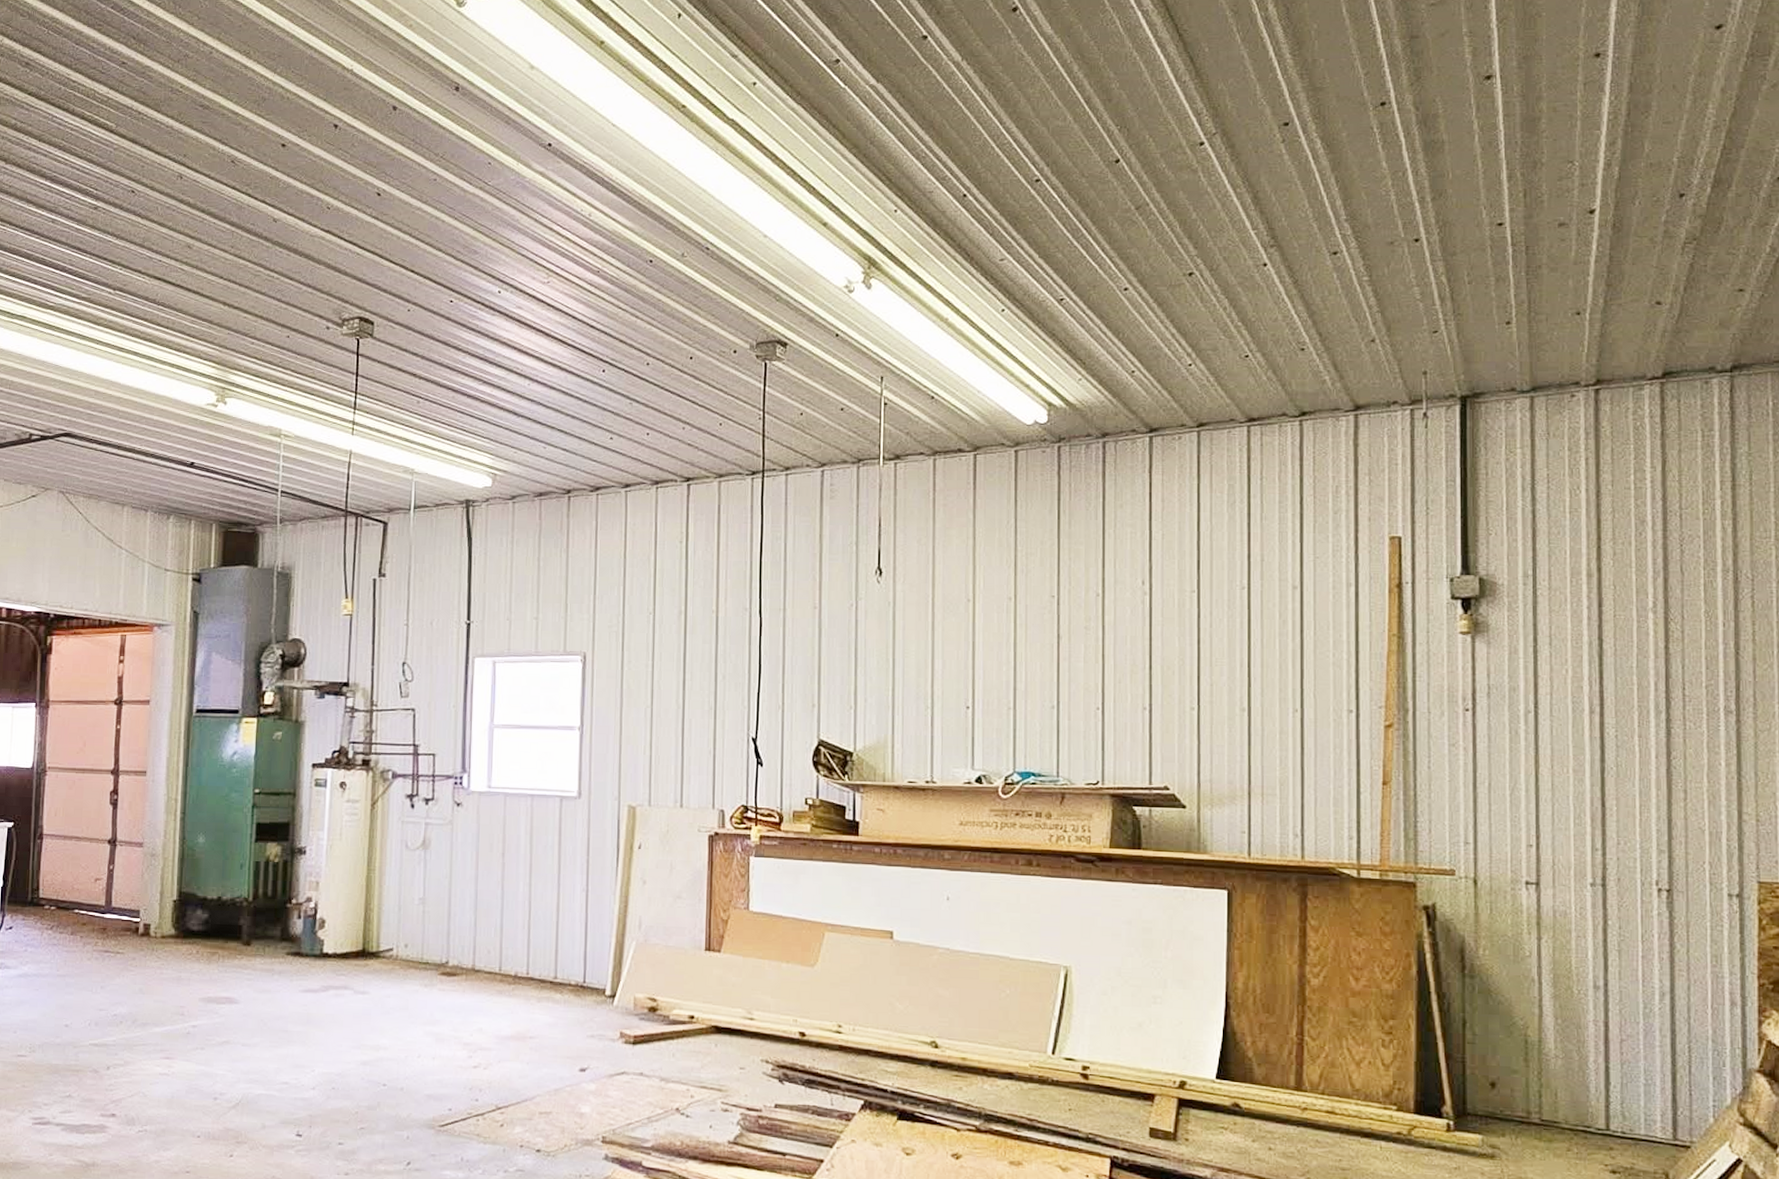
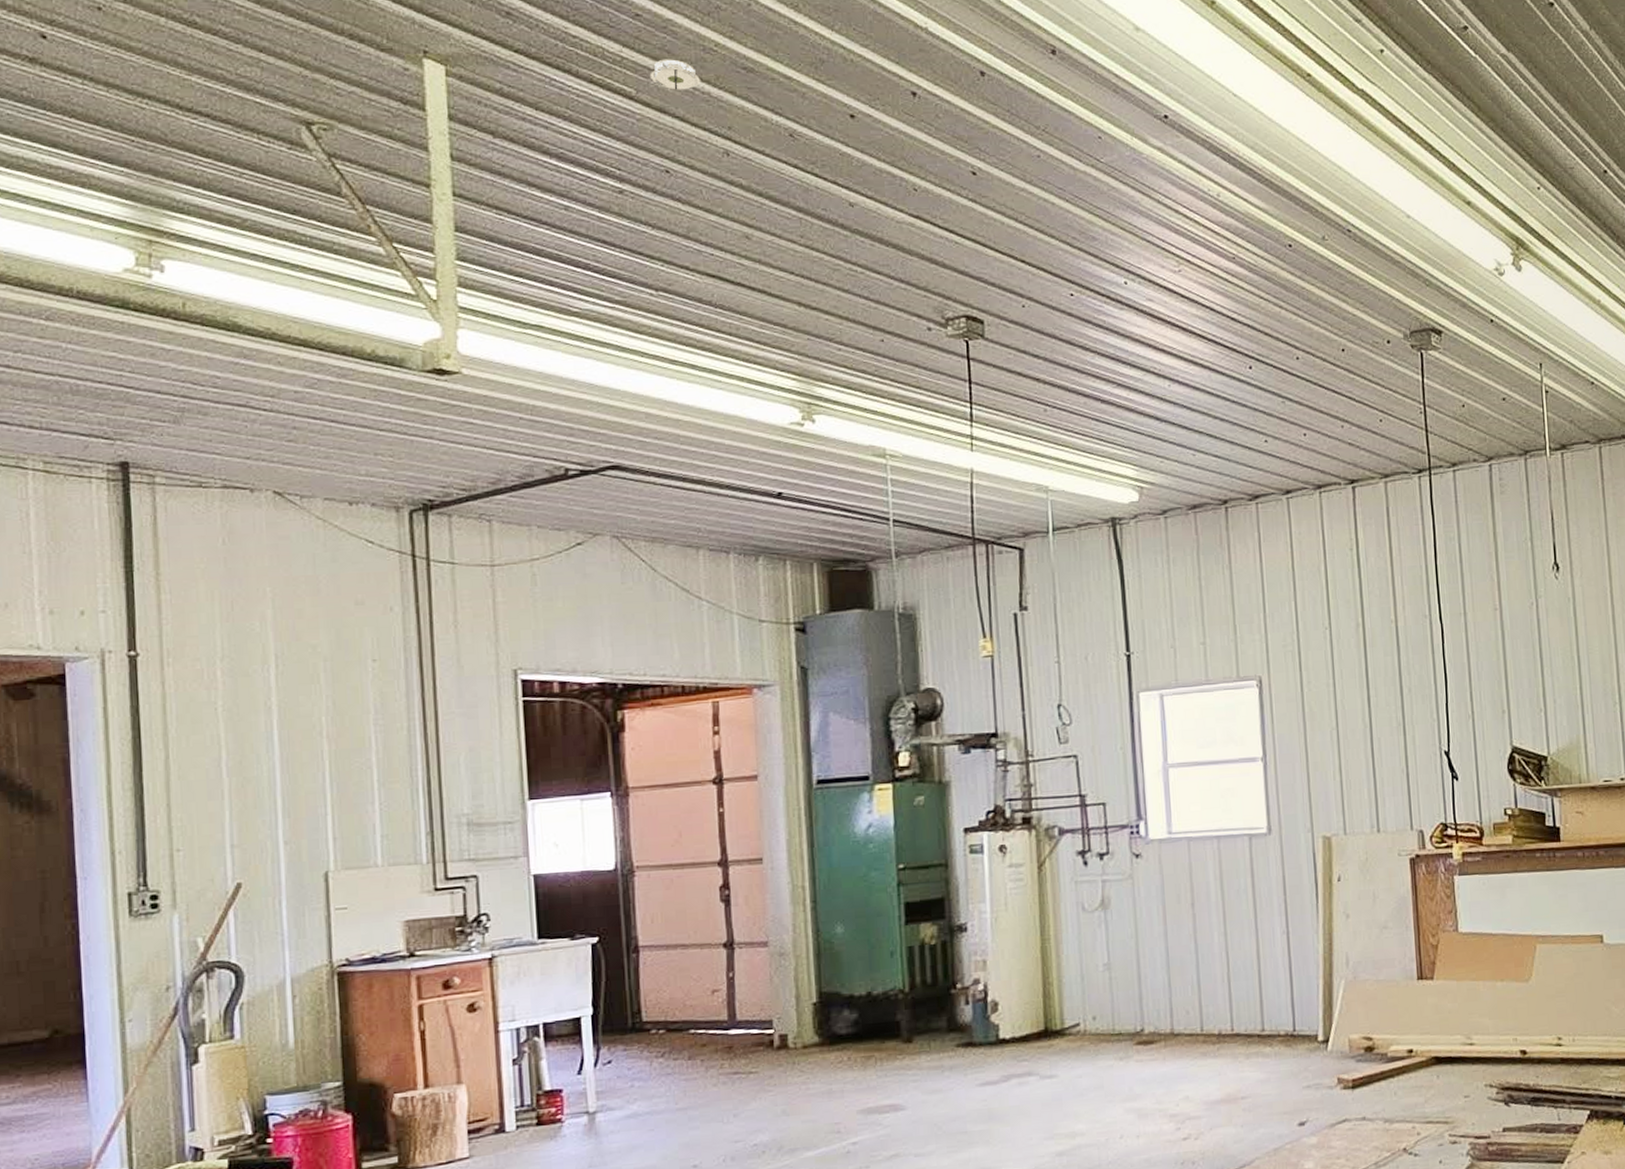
smoke detector: none [126,99,166,124] -> present [649,59,700,90]

